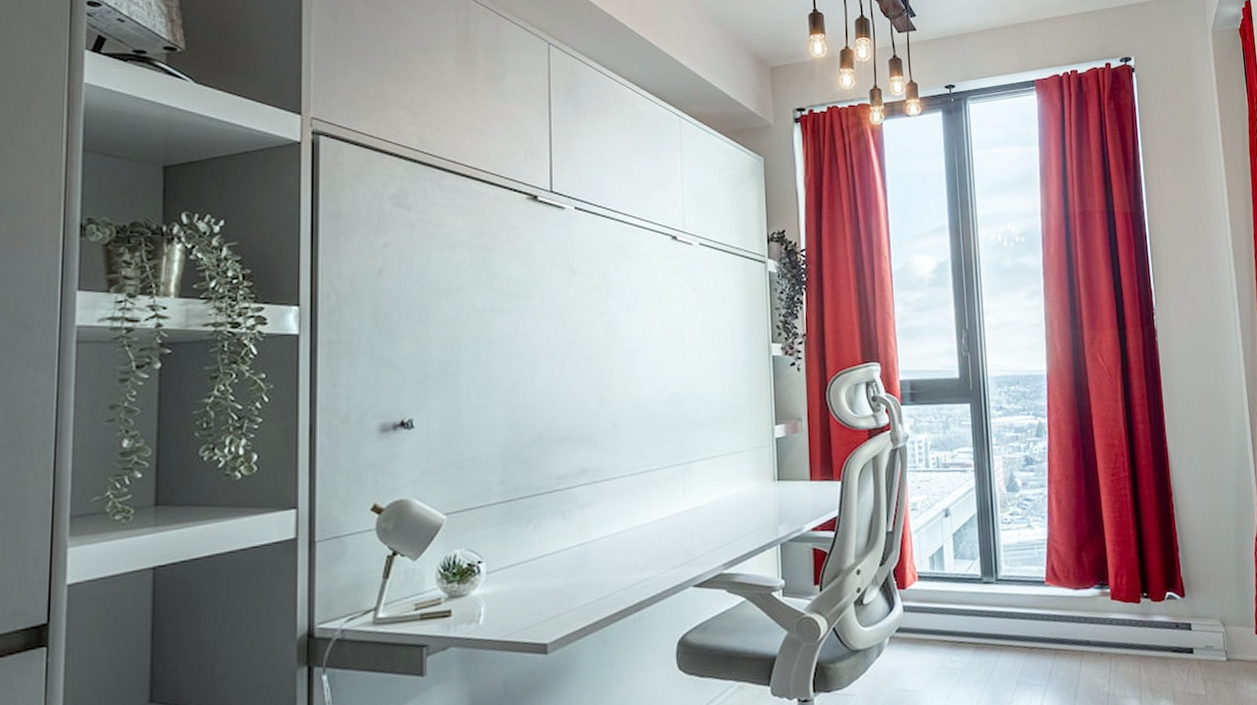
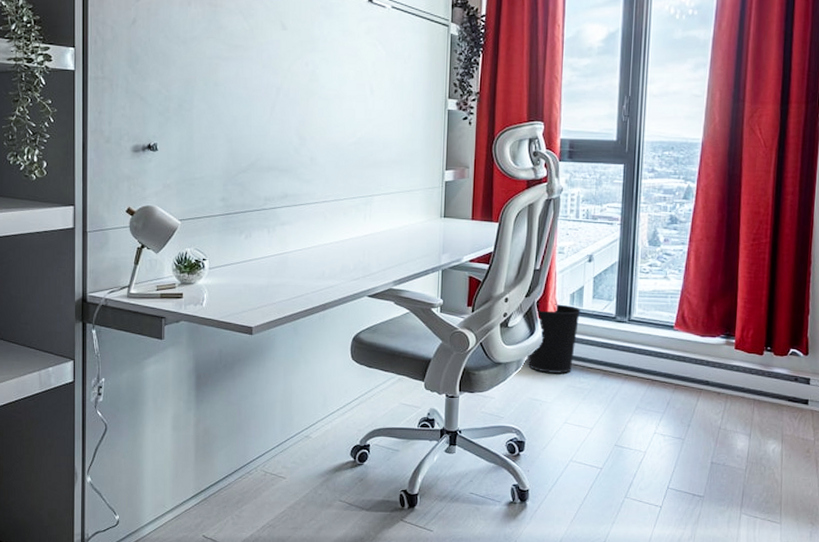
wastebasket: none [889,570,943,655] -> present [528,303,581,373]

